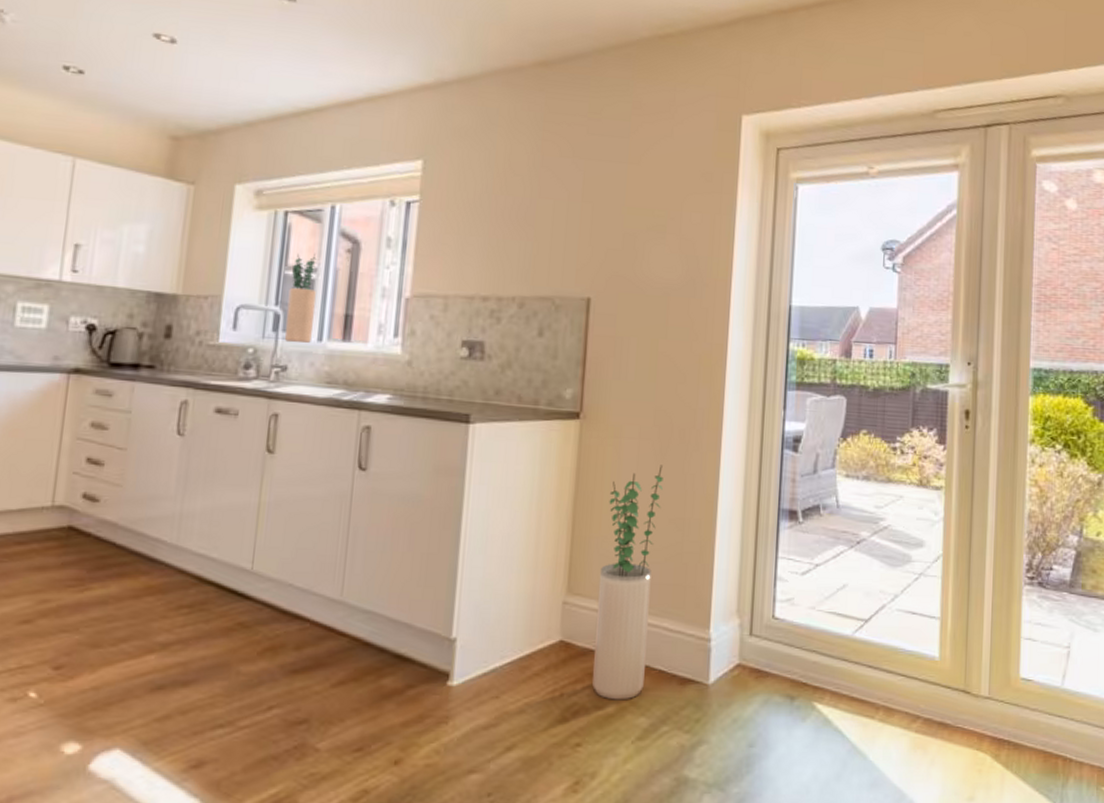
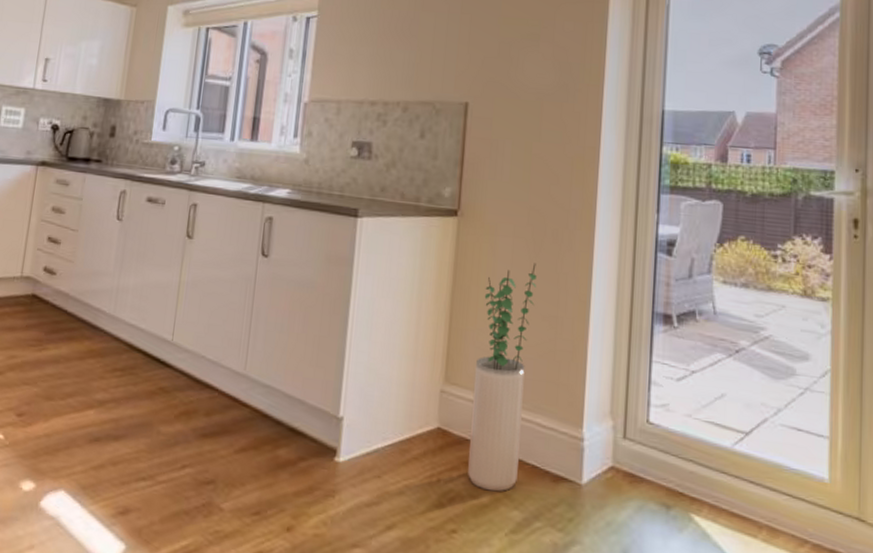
vase: present [284,253,317,344] -> none [203,63,231,143]

